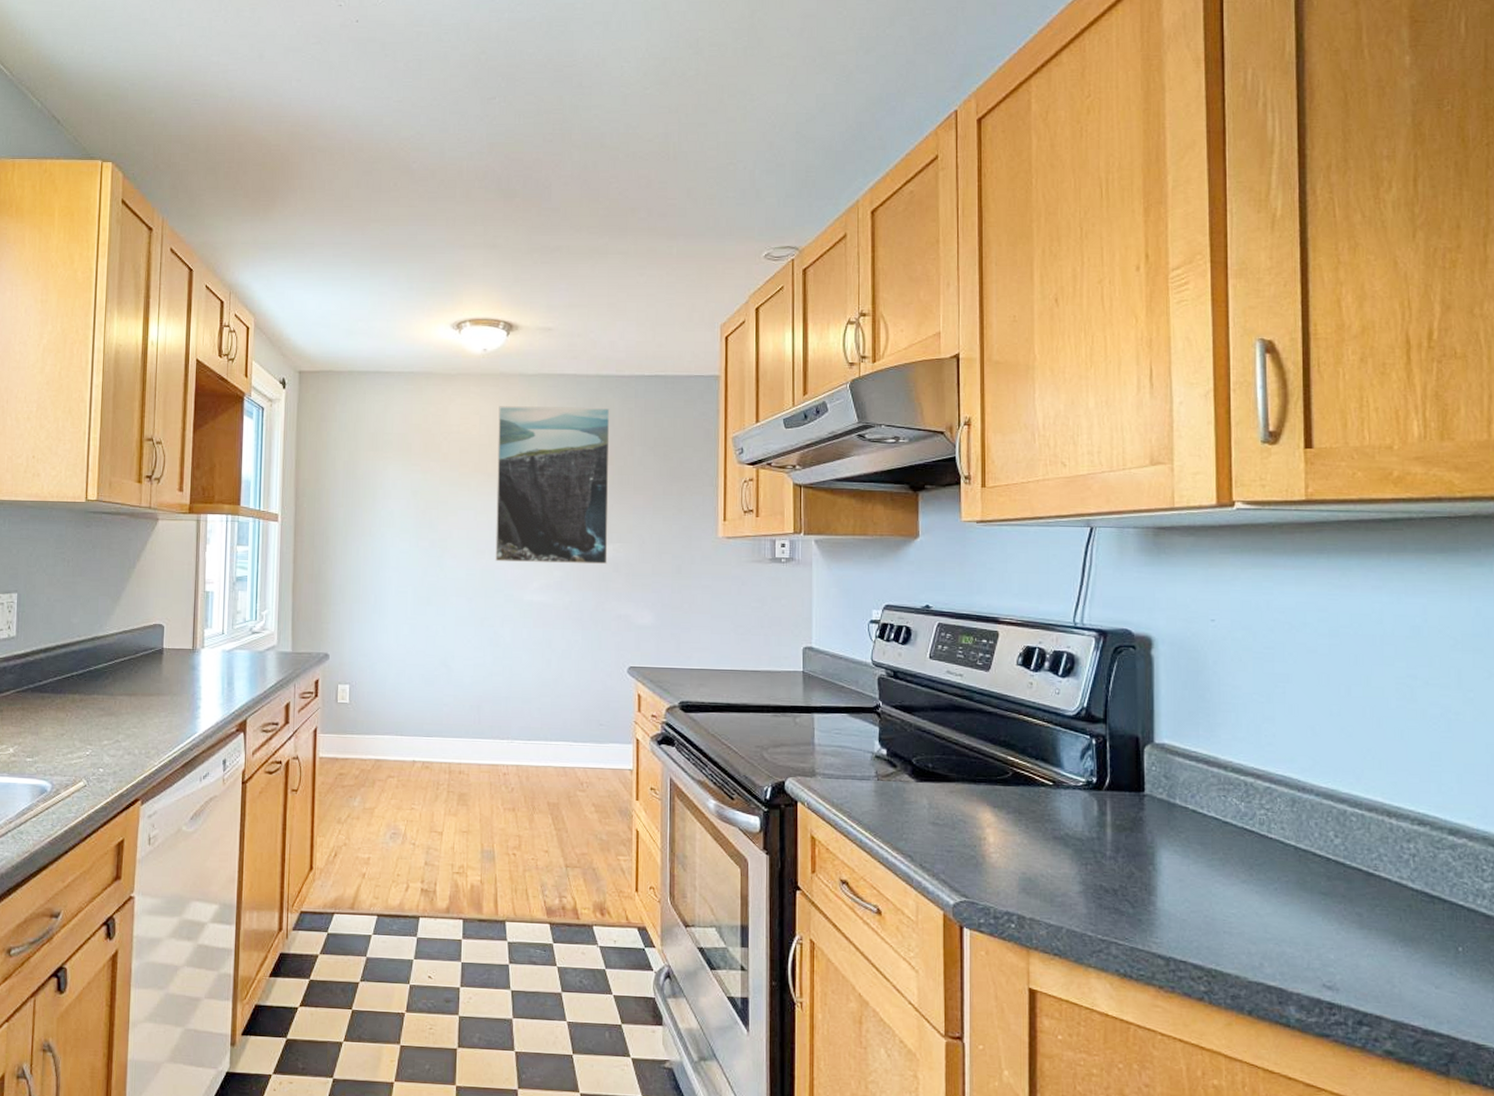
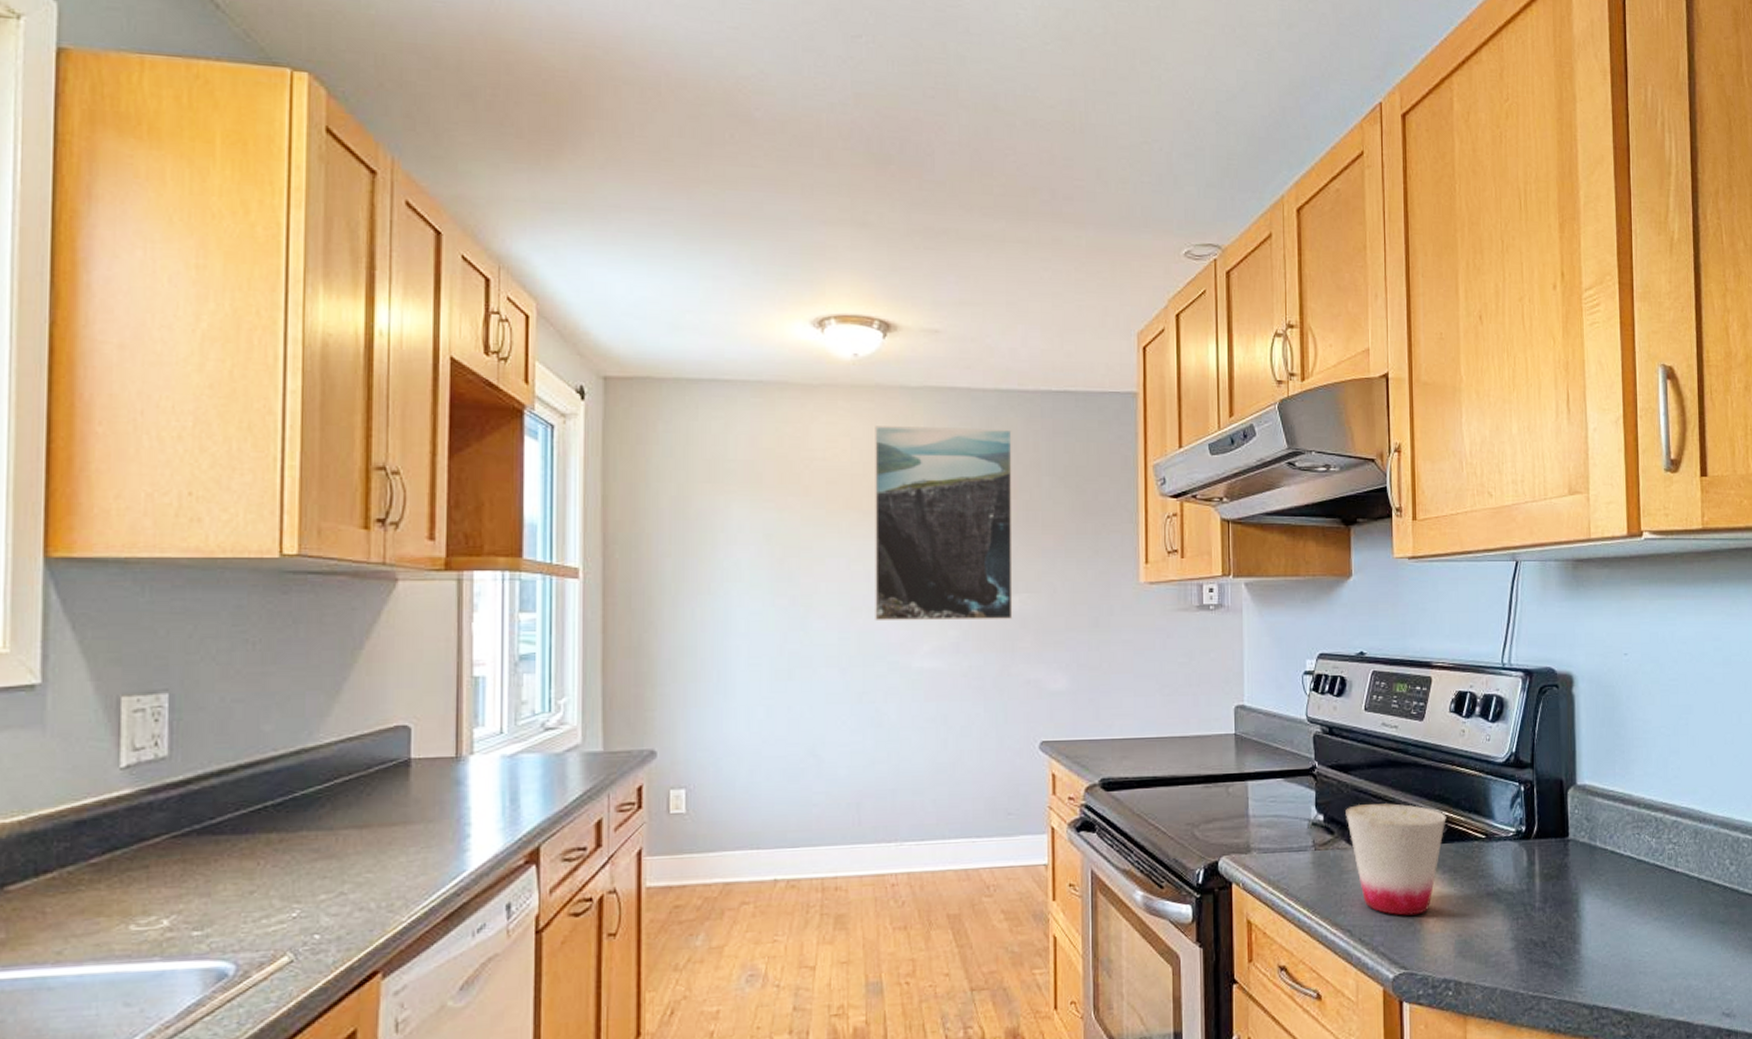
cup: none [909,743,1012,849] -> present [1345,803,1446,916]

